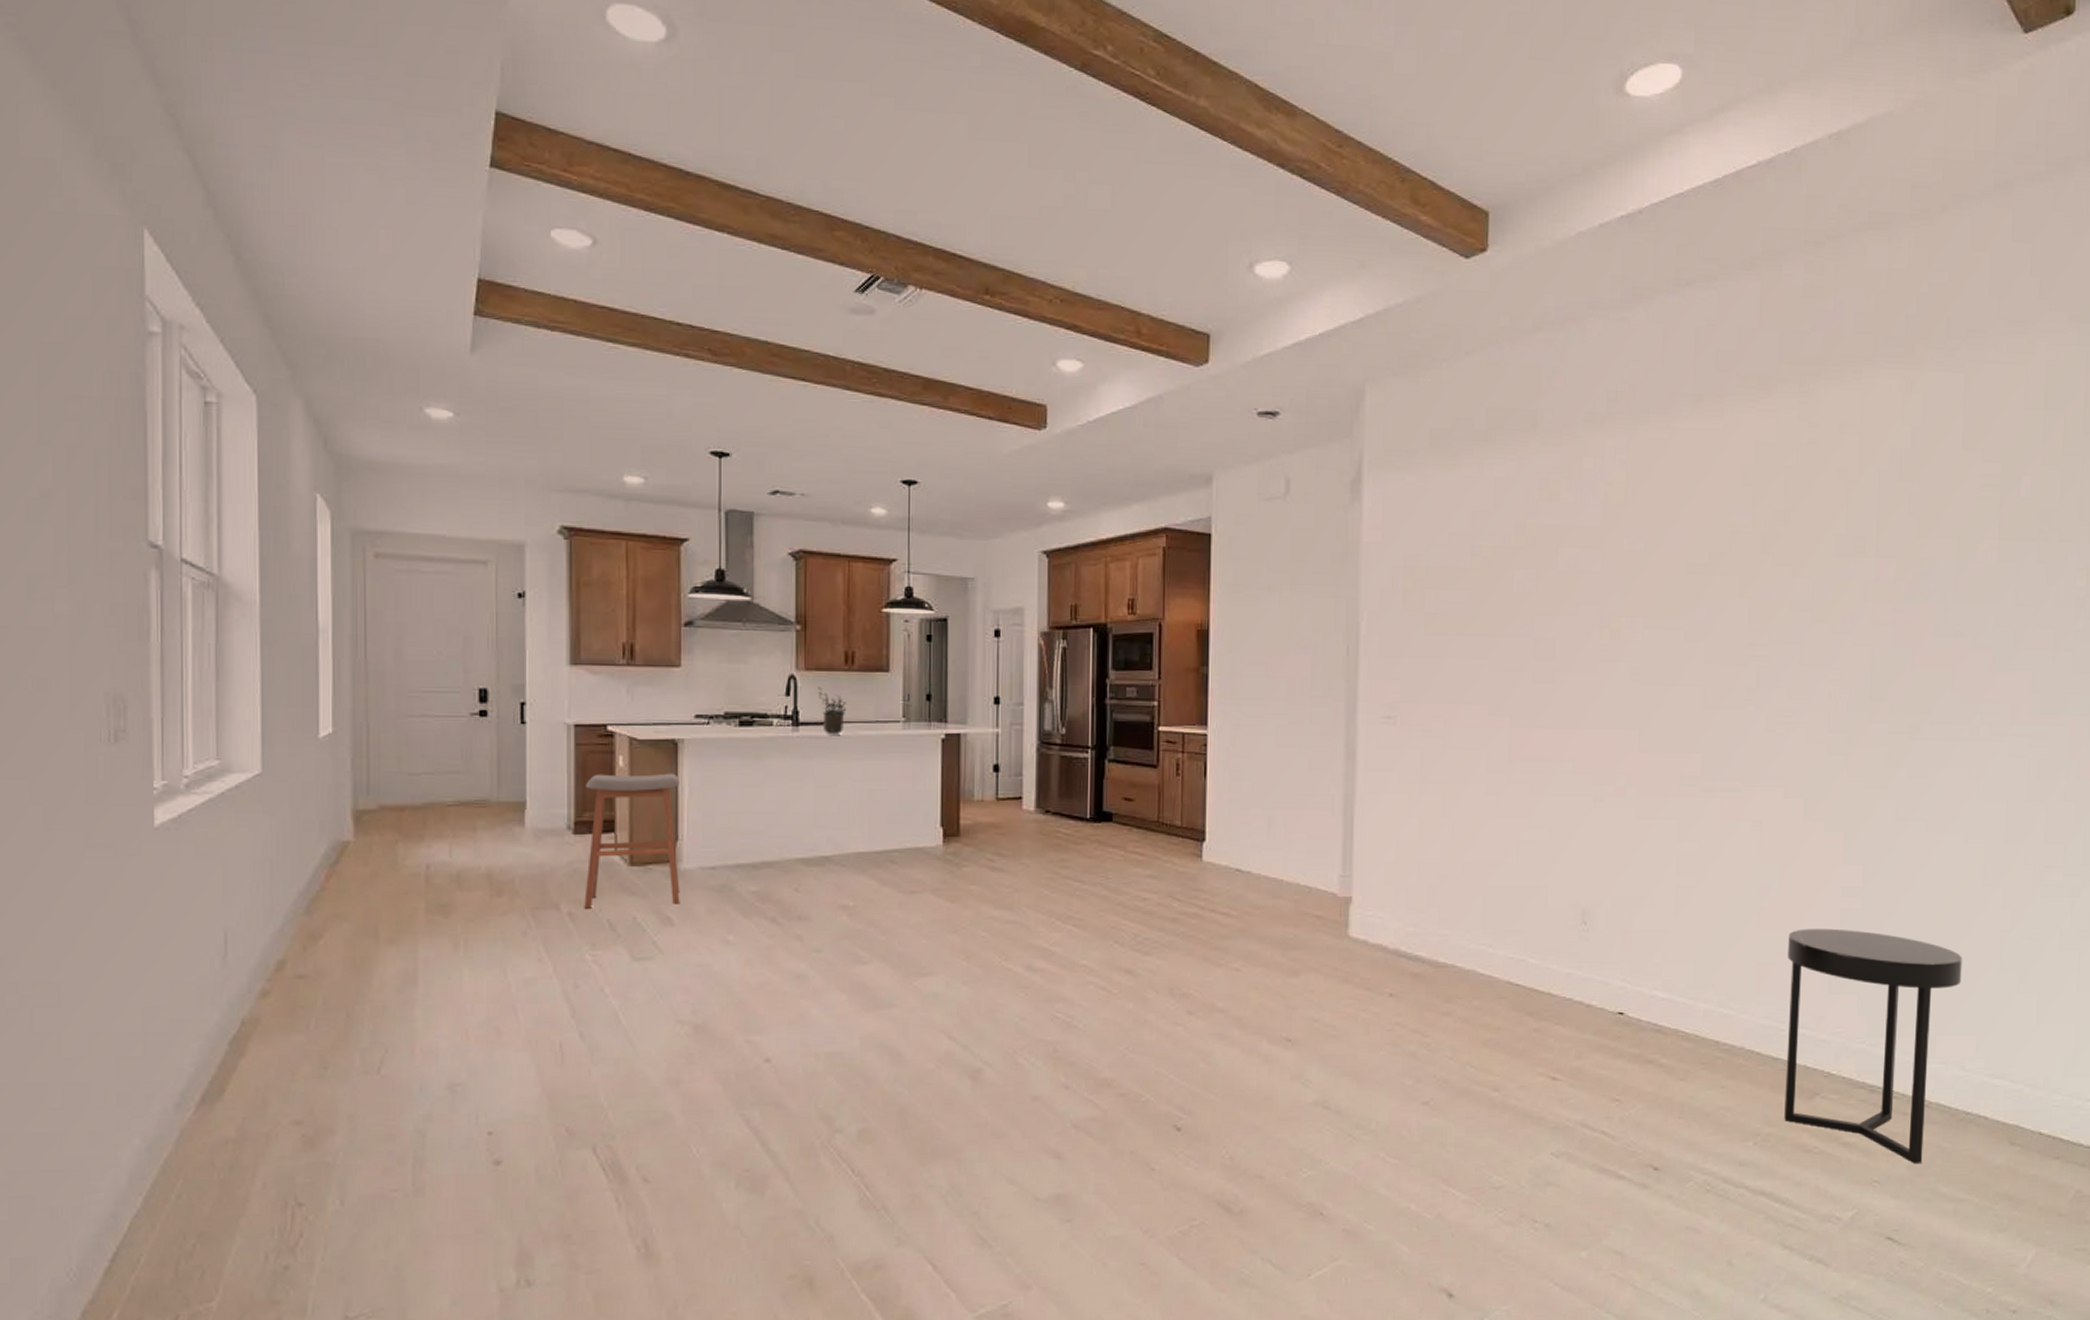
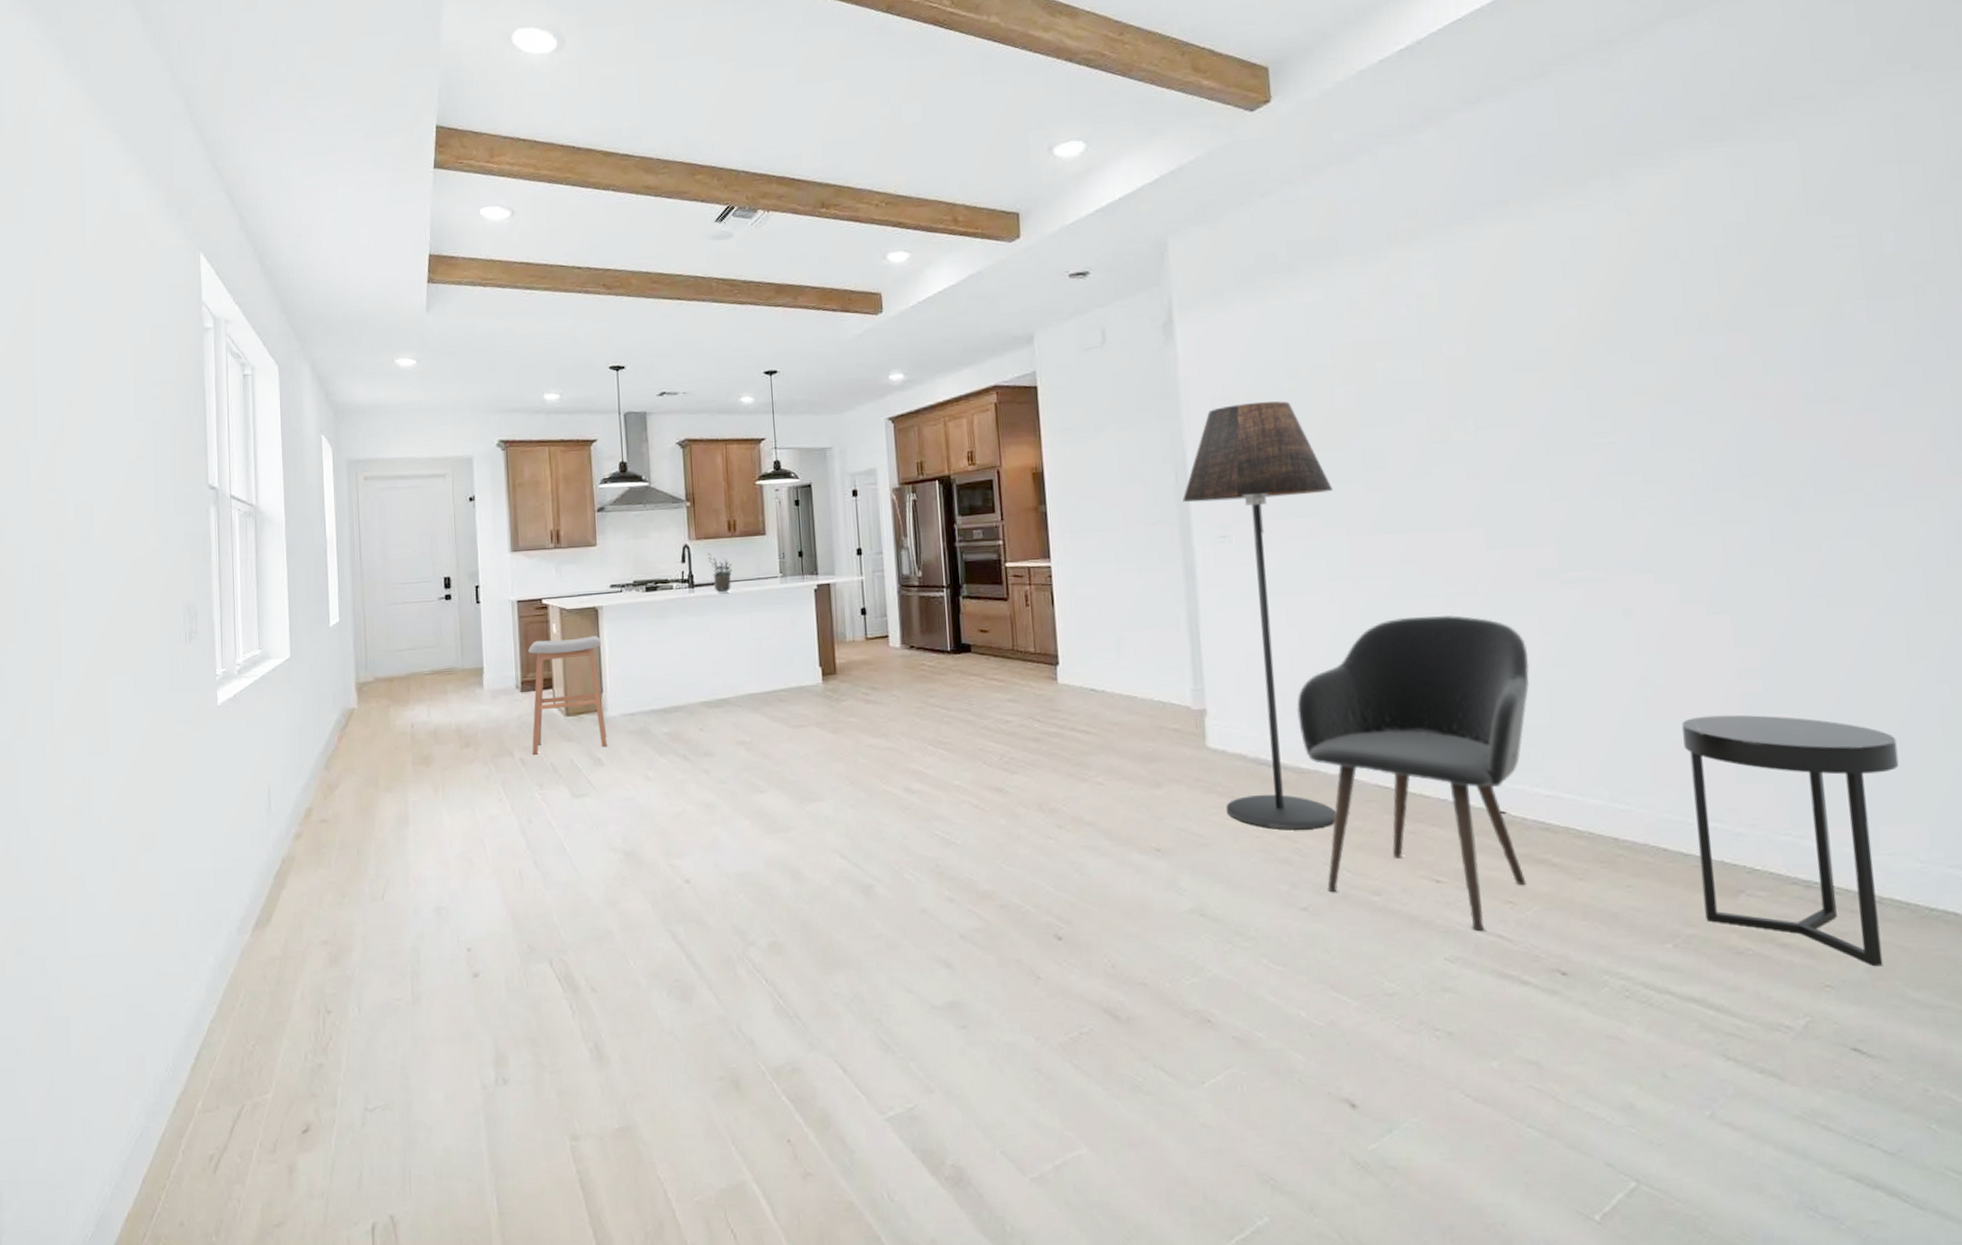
floor lamp: none [1352,577,1501,1024] -> present [1183,401,1336,830]
armchair: none [1441,814,1663,1127] -> present [1297,615,1530,931]

